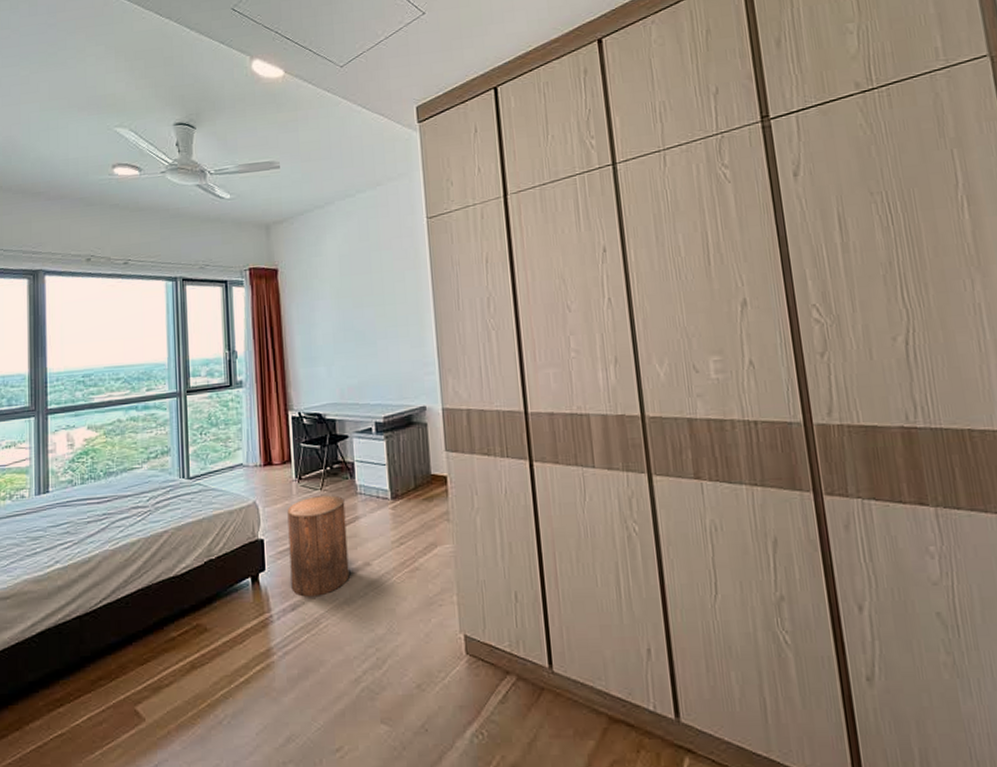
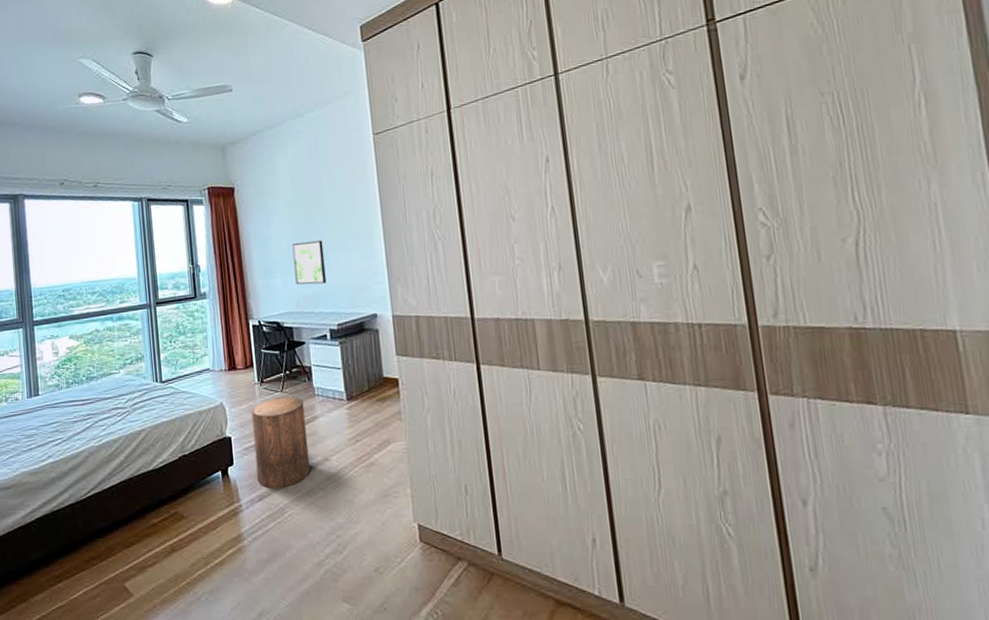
wall art: none [338,327,374,374] -> present [292,240,327,285]

